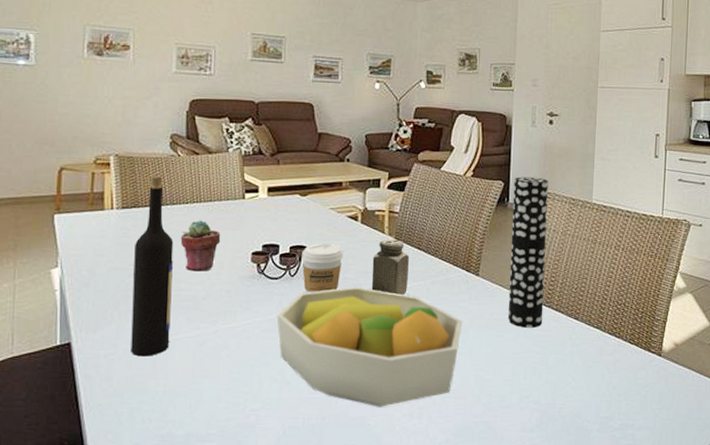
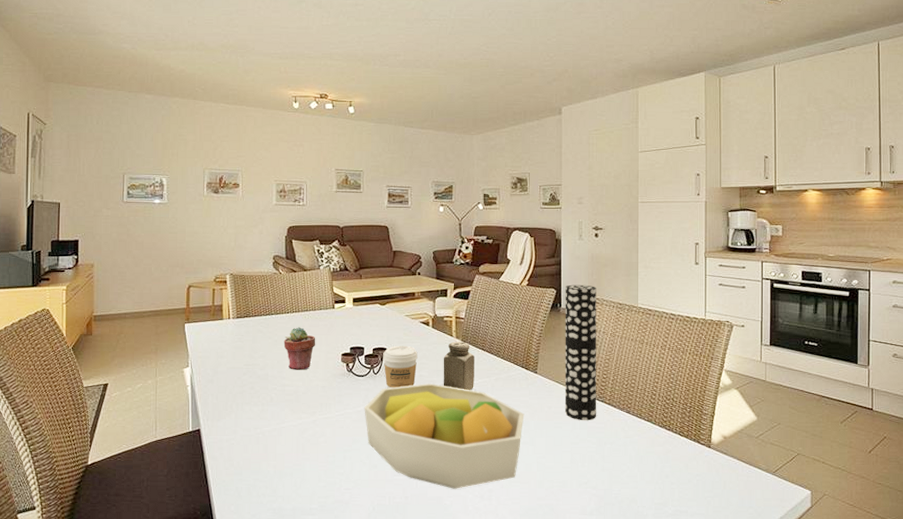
wine bottle: present [131,176,174,357] -> none [247,291,278,442]

